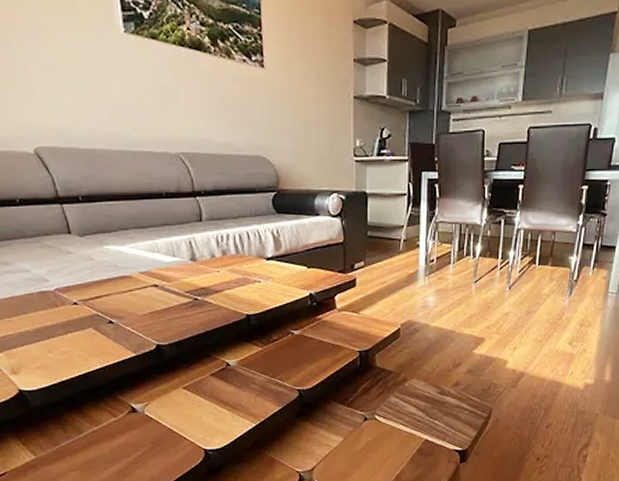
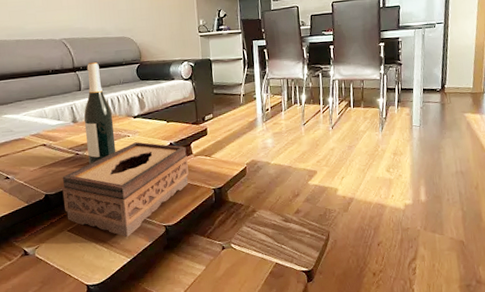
tissue box: none [177,289,331,400] -> present [62,142,189,237]
wine bottle: none [204,185,244,313] -> present [83,62,116,165]

